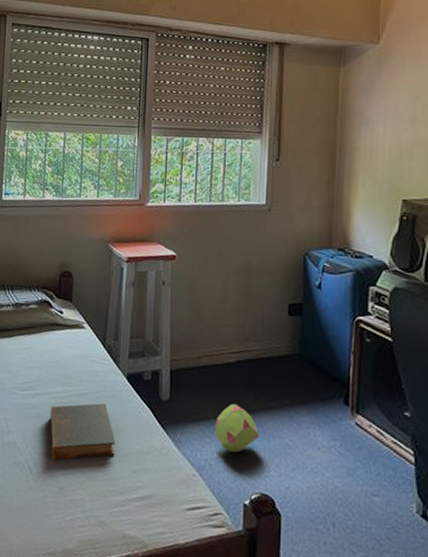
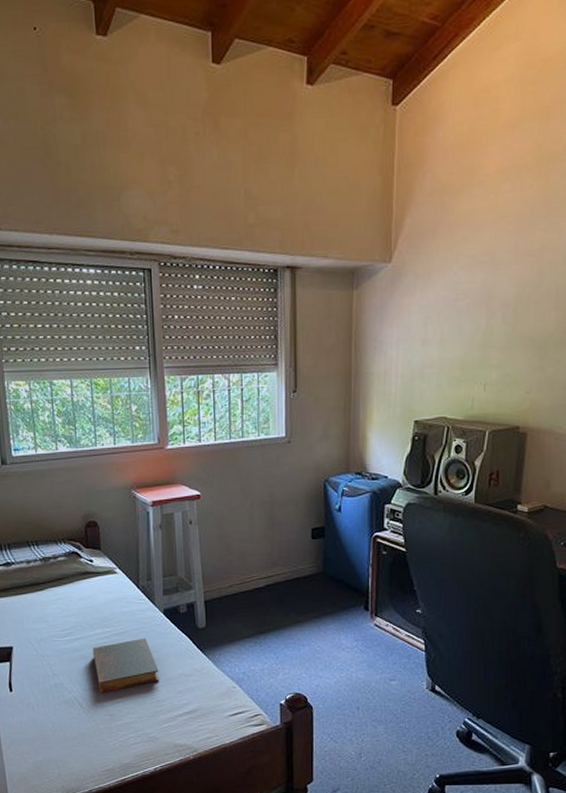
ball: present [214,403,259,453] -> none [250,622,290,664]

